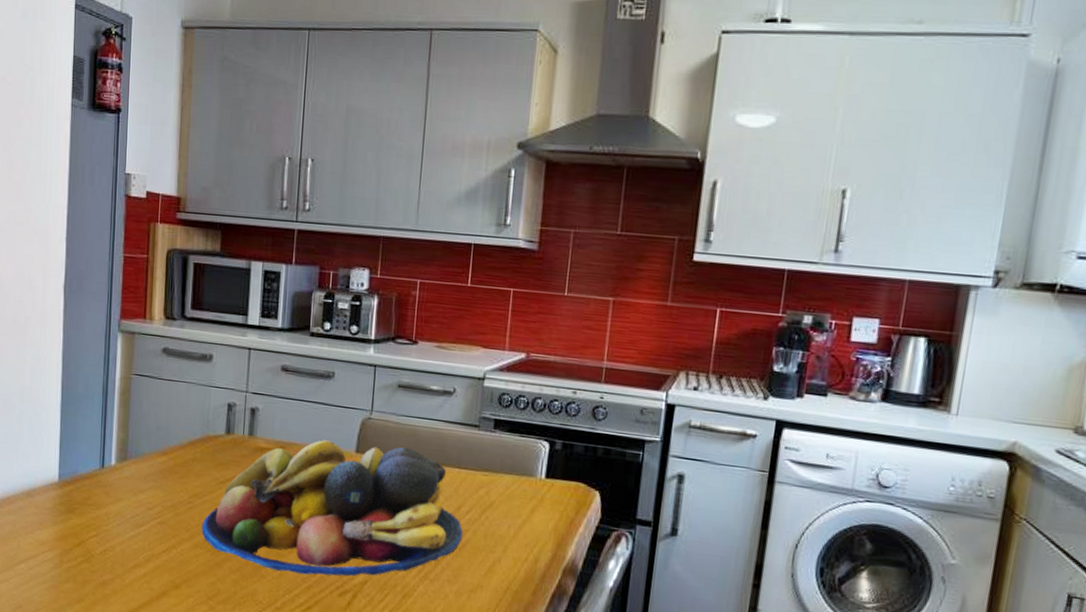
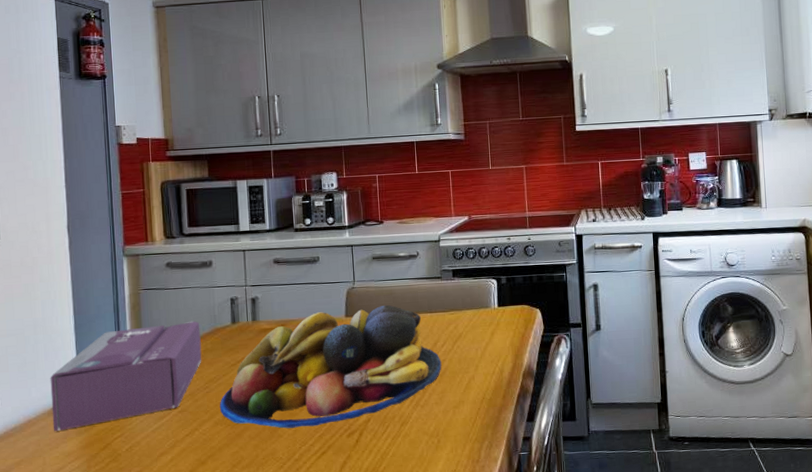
tissue box: none [30,415,191,518] -> present [50,320,202,432]

